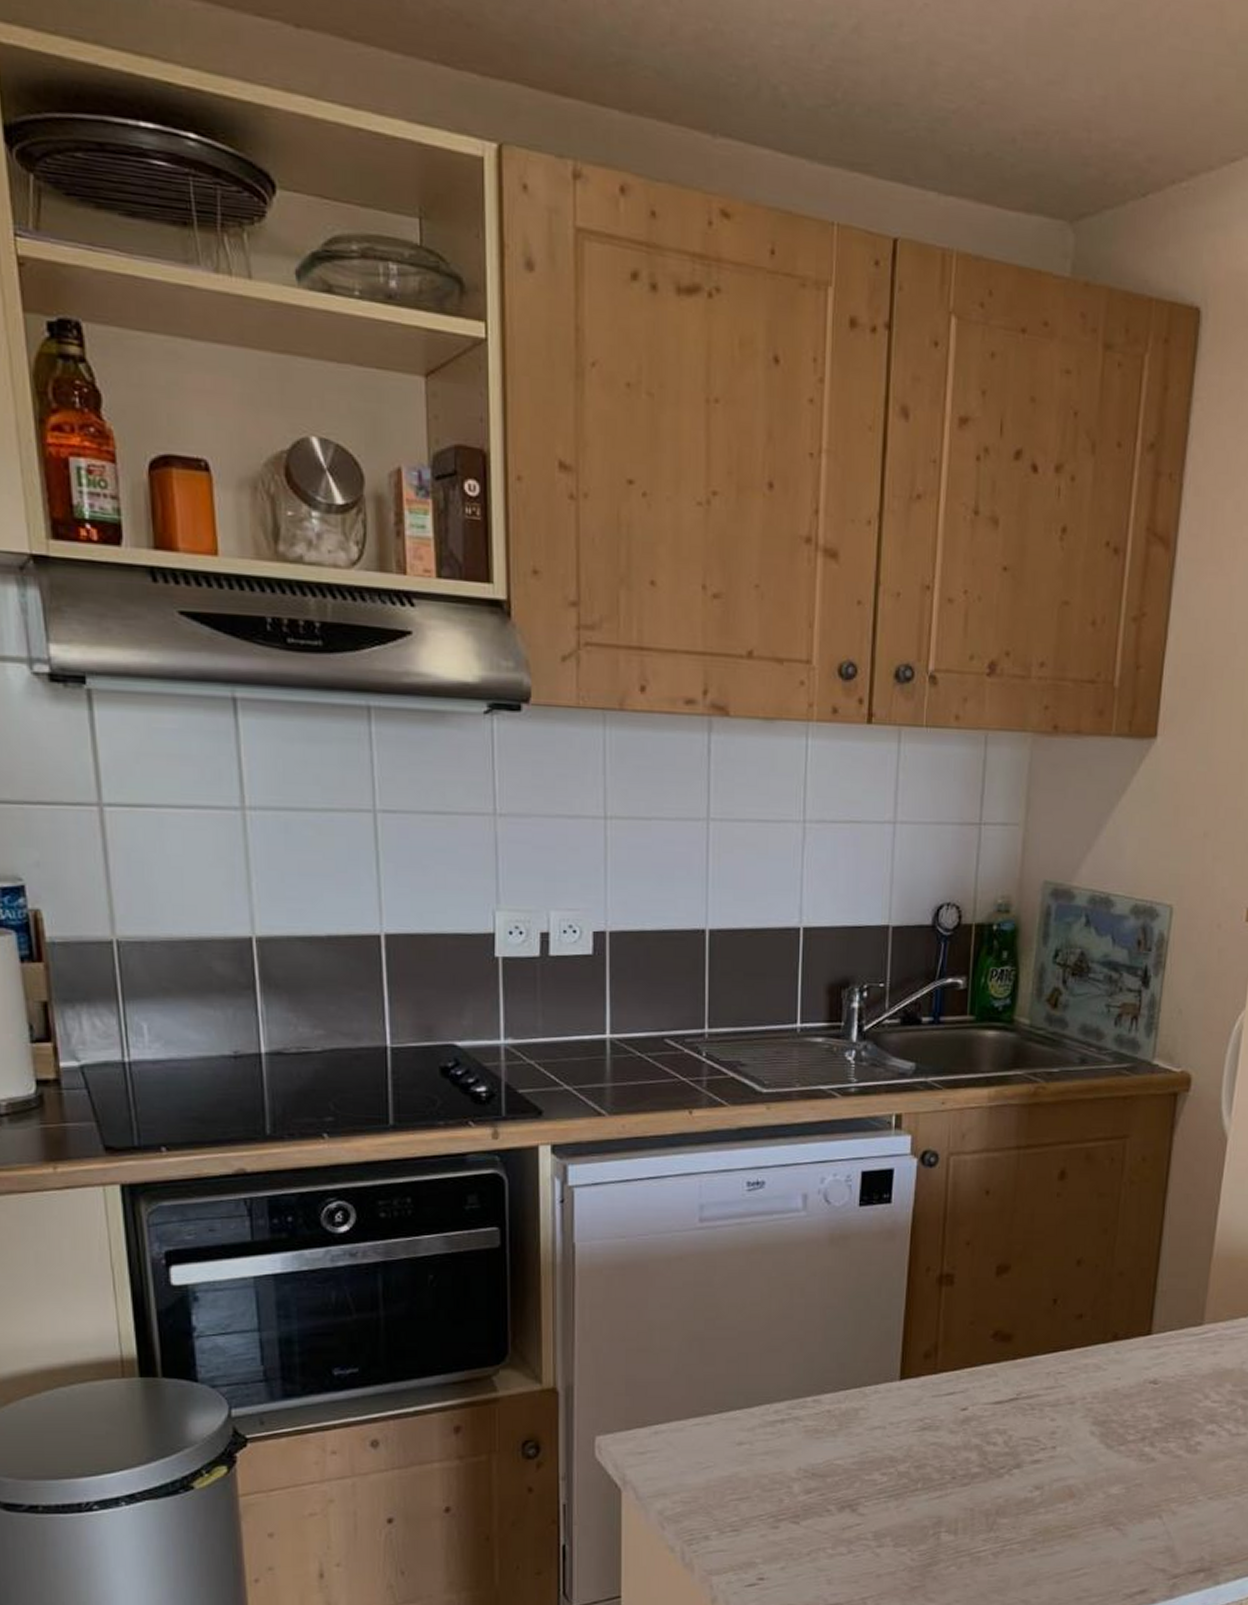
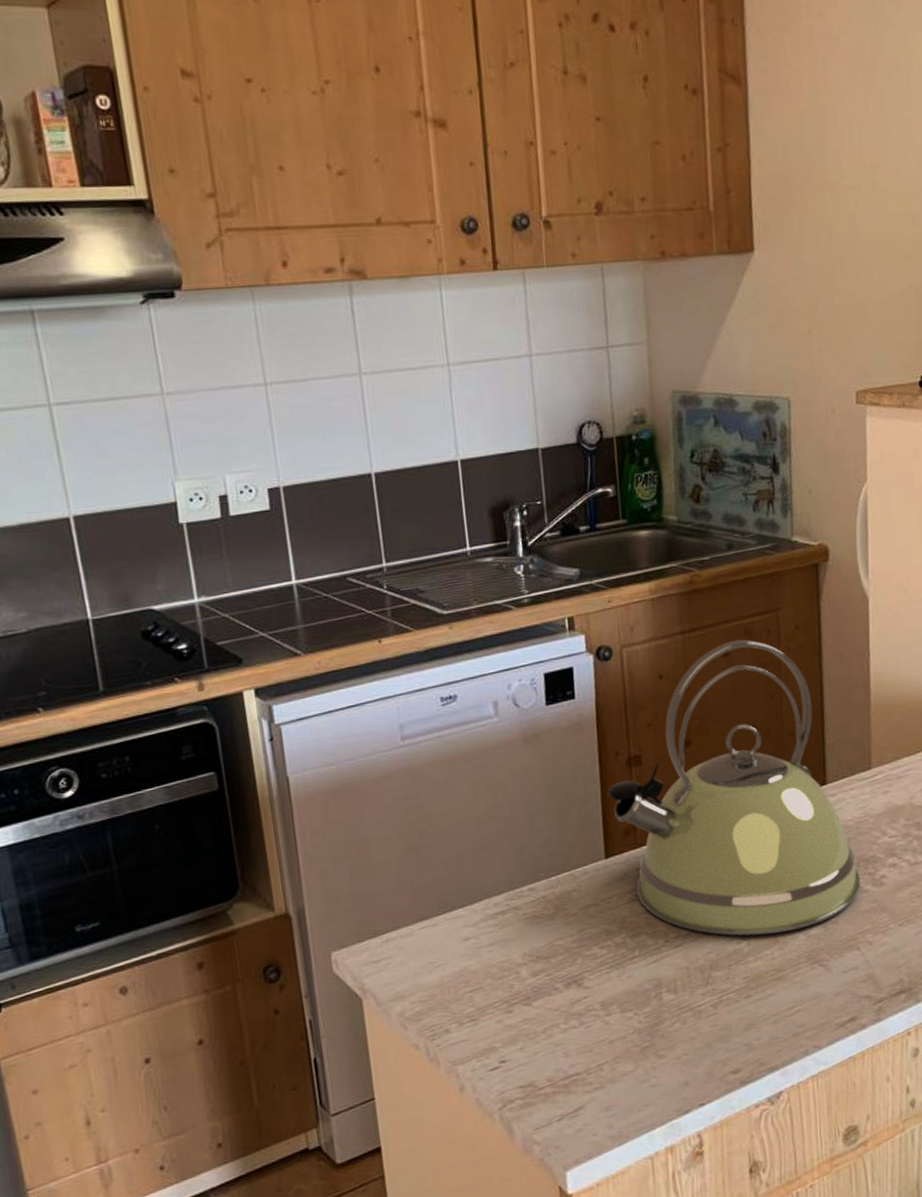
kettle: none [912,1164,1174,1487] -> present [607,639,861,936]

